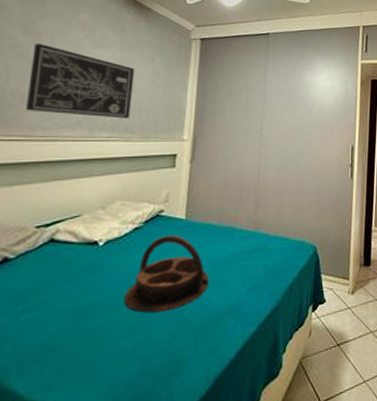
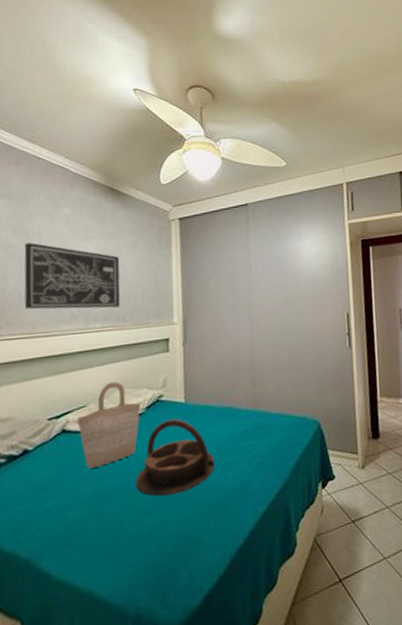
shopping bag: none [65,193,141,281] -> present [74,381,143,468]

